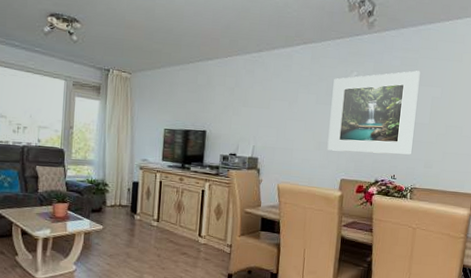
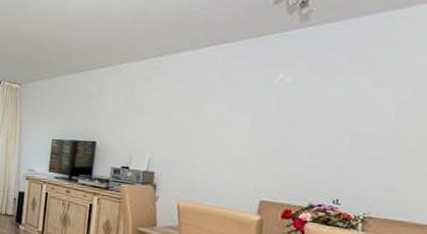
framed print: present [327,70,420,155] -> none [242,69,379,175]

